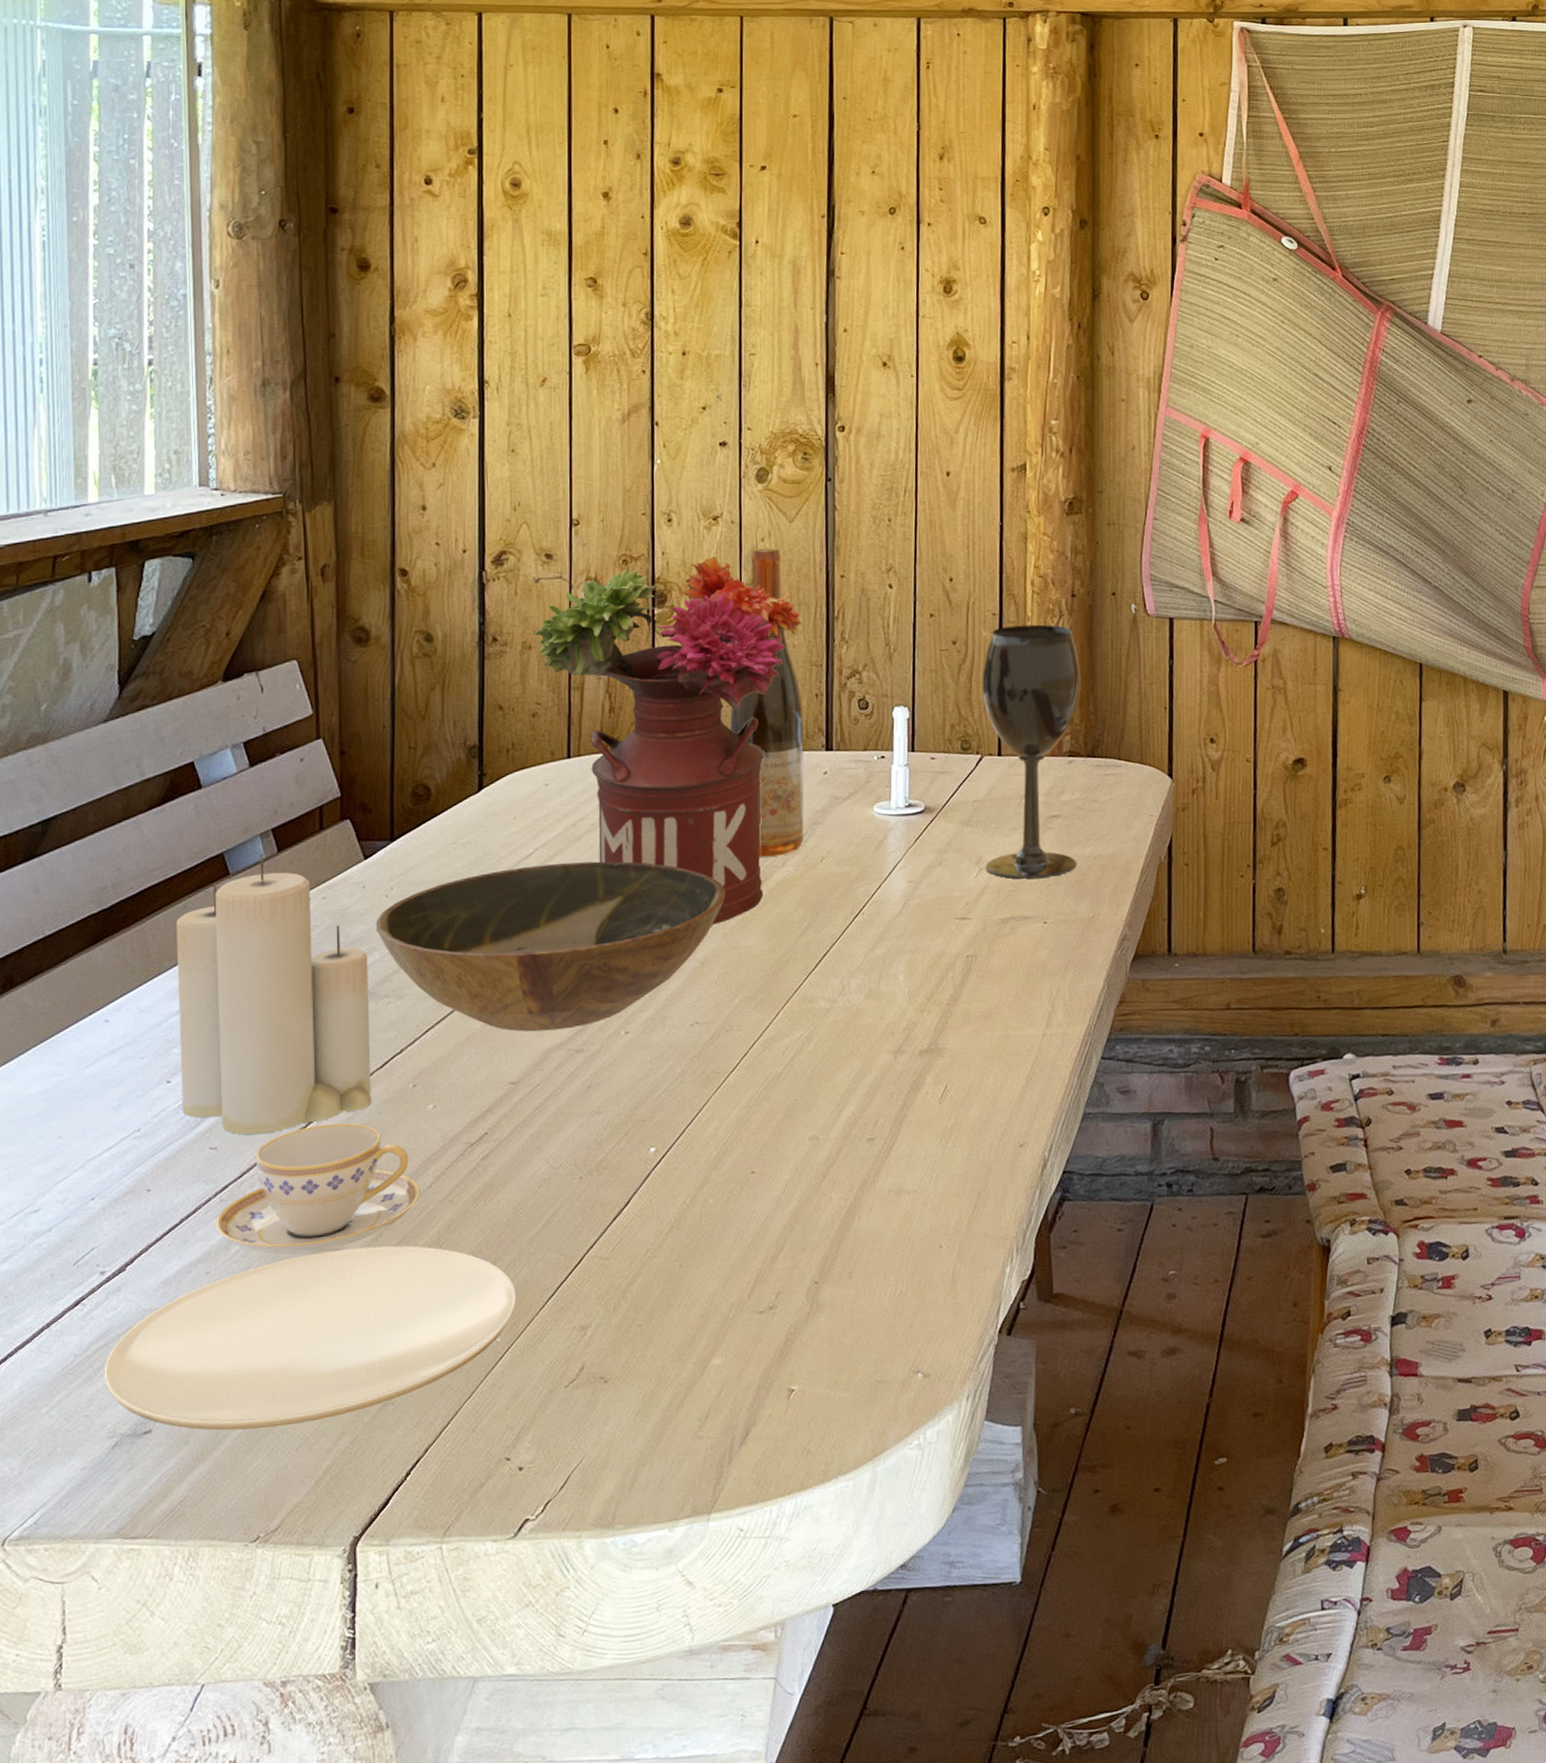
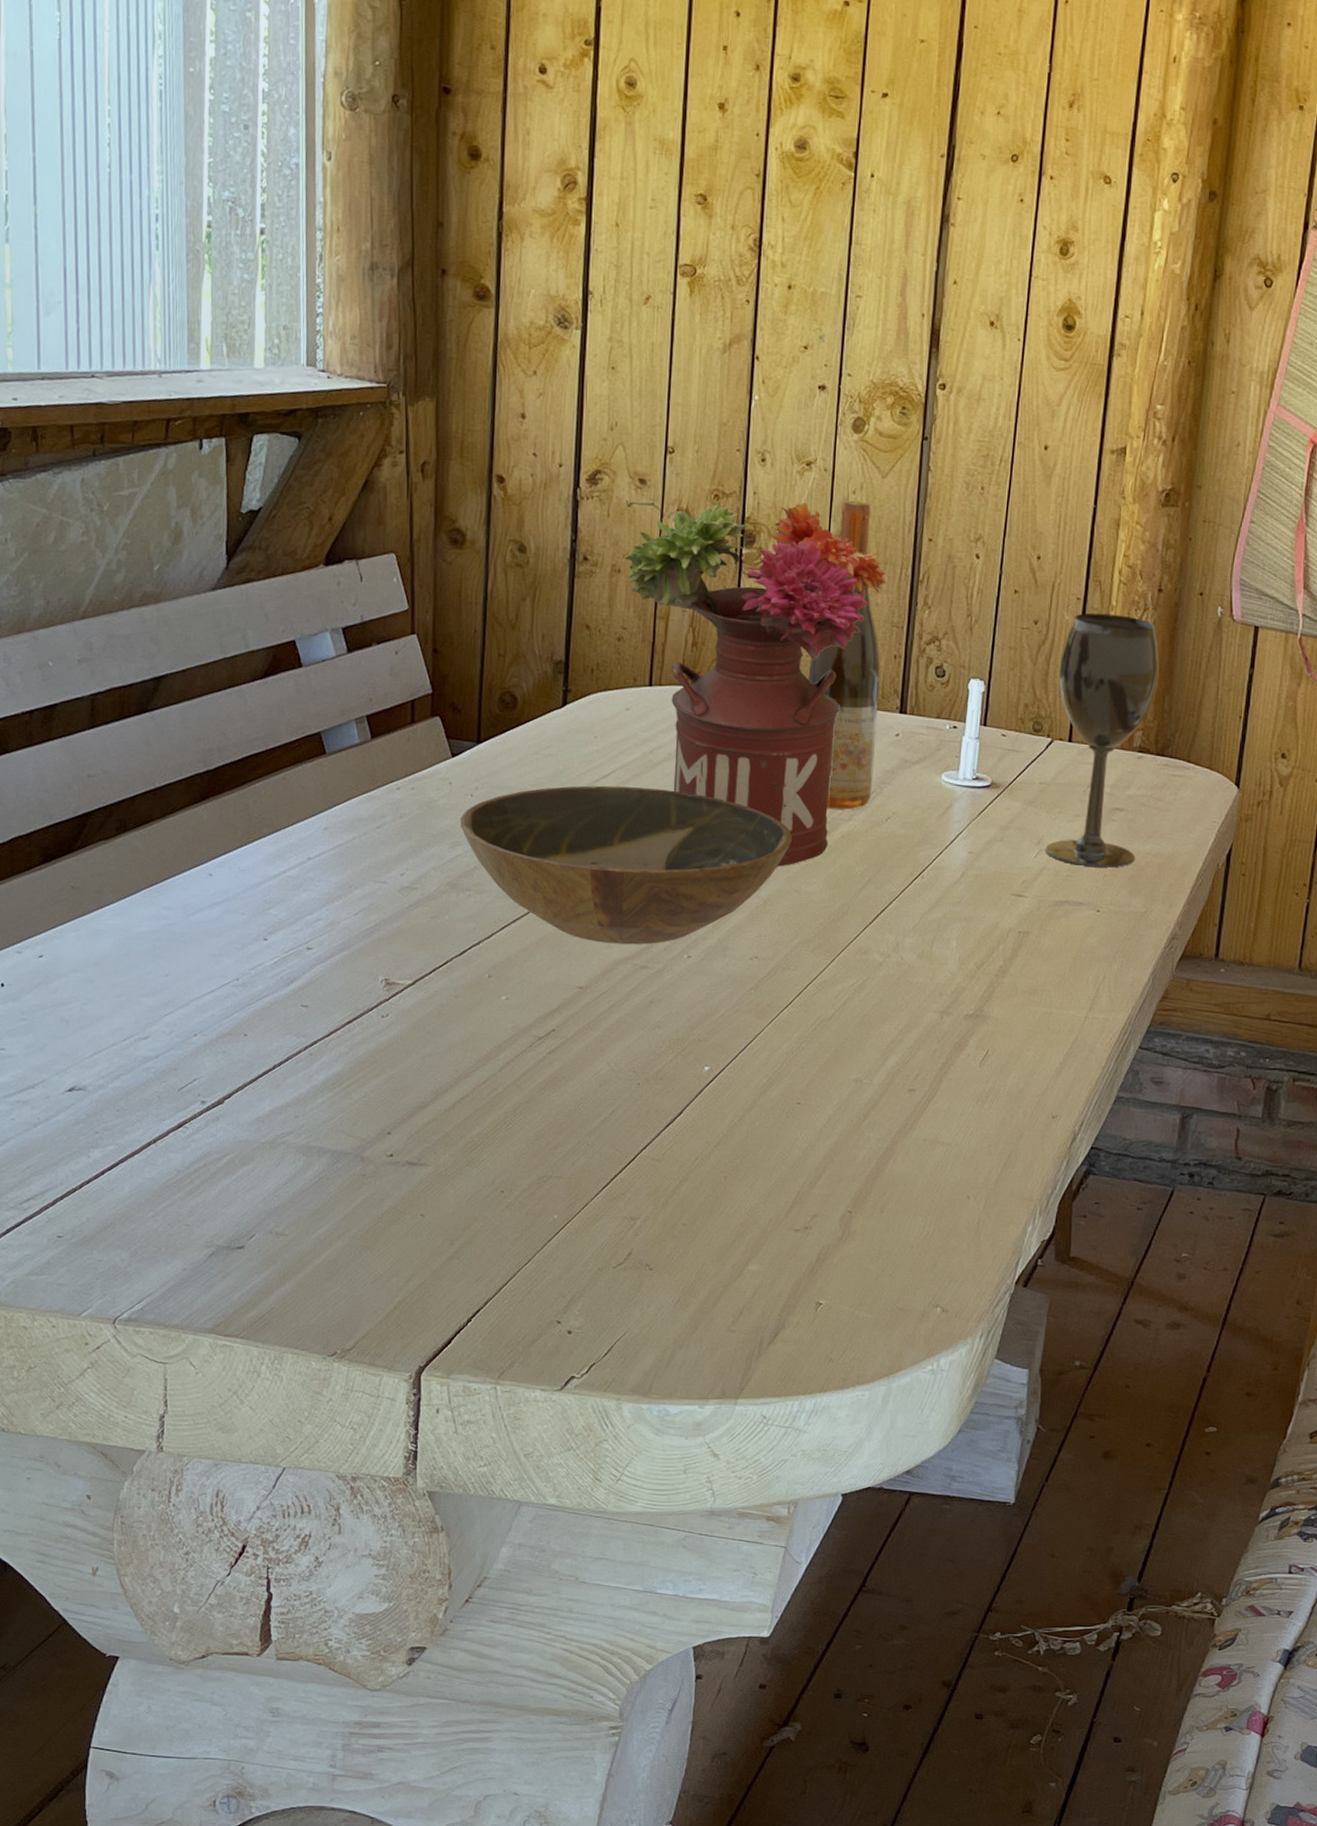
plate: present [103,1245,518,1431] -> none [203,1114,575,1262]
candle: present [175,853,372,1135] -> none [275,737,452,1000]
teacup: present [216,1123,420,1257] -> none [305,999,491,1116]

